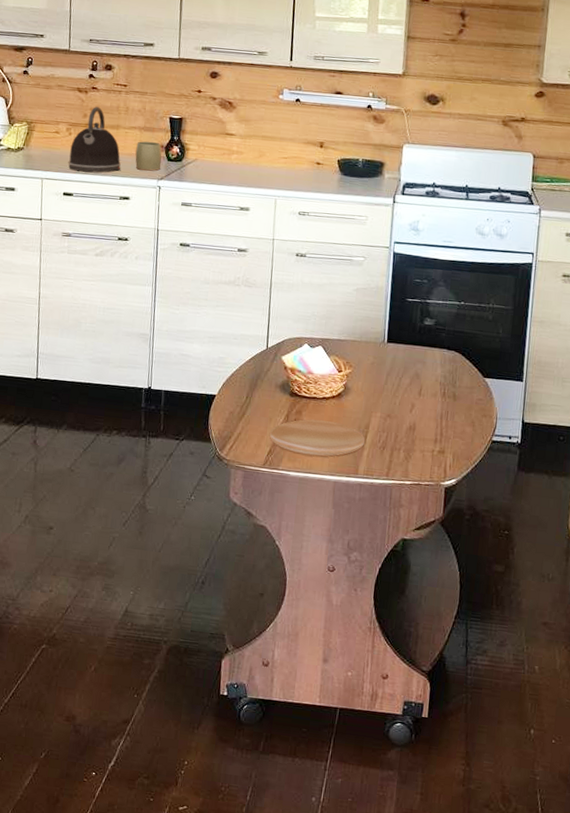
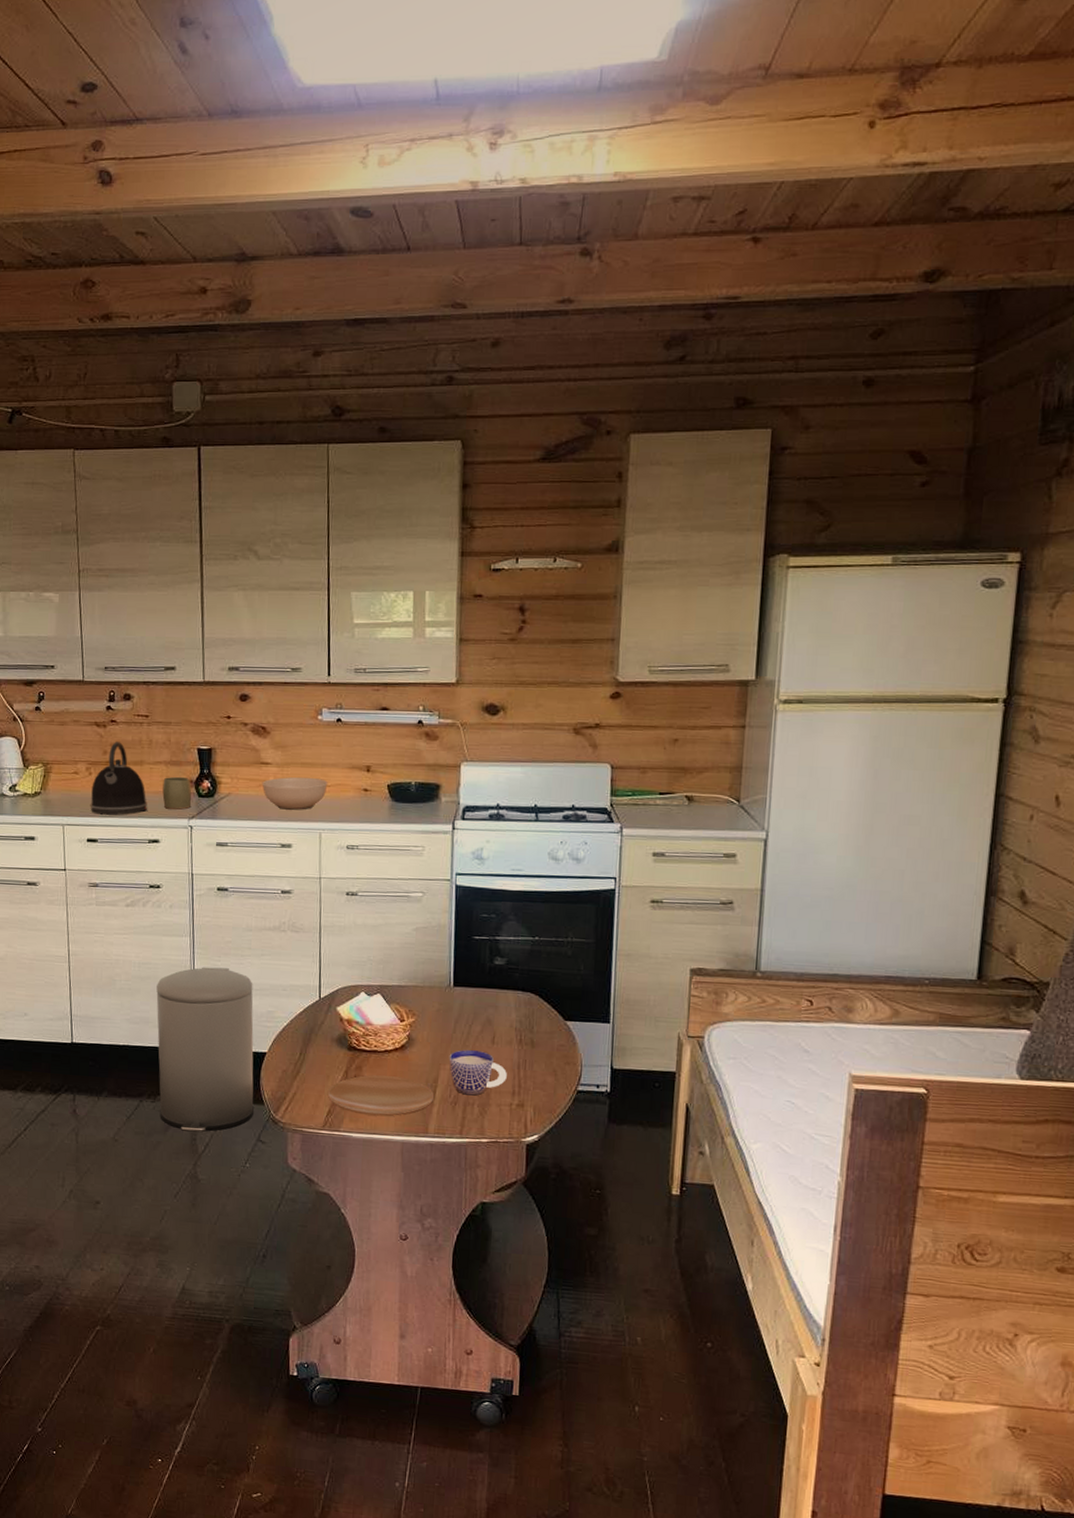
pedal bin: none [114,314,208,466] -> present [156,967,254,1133]
bowl: none [225,147,285,178] -> present [262,777,328,810]
cup: none [380,400,431,442] -> present [449,1050,507,1096]

